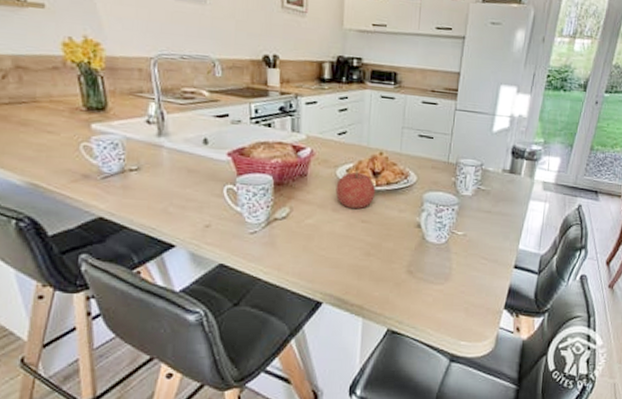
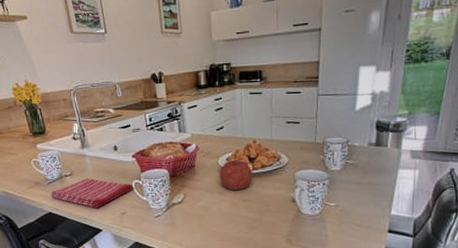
dish towel: none [104,176,225,217] -> present [51,178,133,209]

